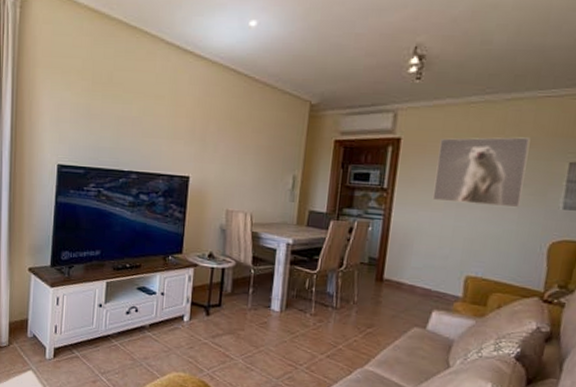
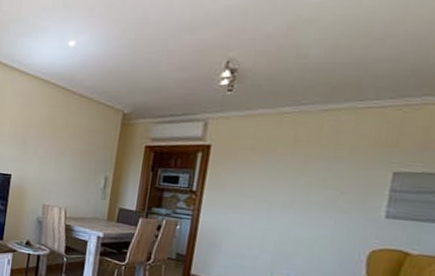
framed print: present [432,137,531,208] -> none [242,146,349,215]

